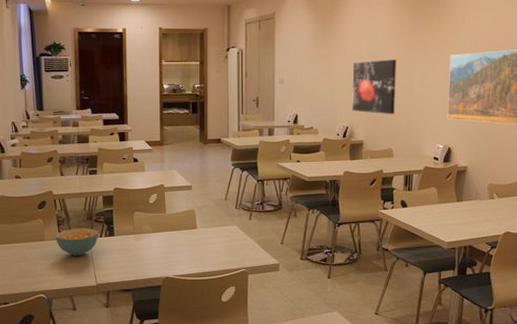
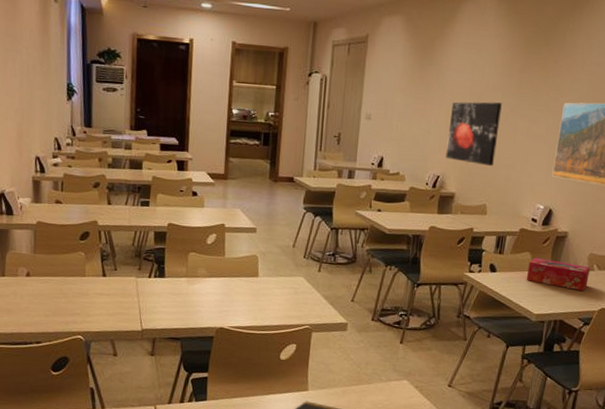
cereal bowl: present [56,228,99,256] -> none [98,265,148,296]
tissue box: none [434,192,490,217] -> present [526,258,590,291]

